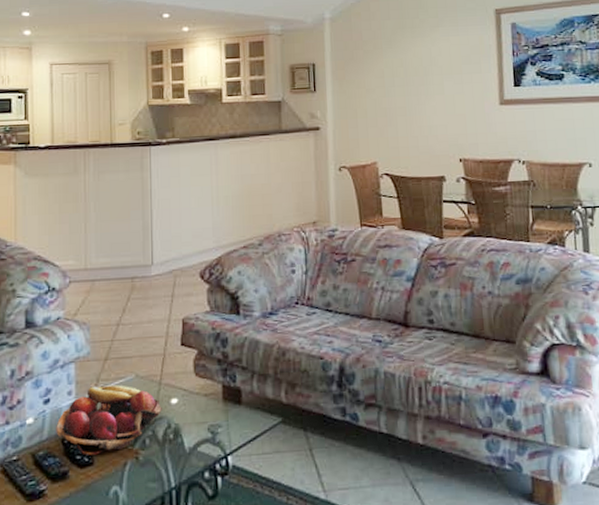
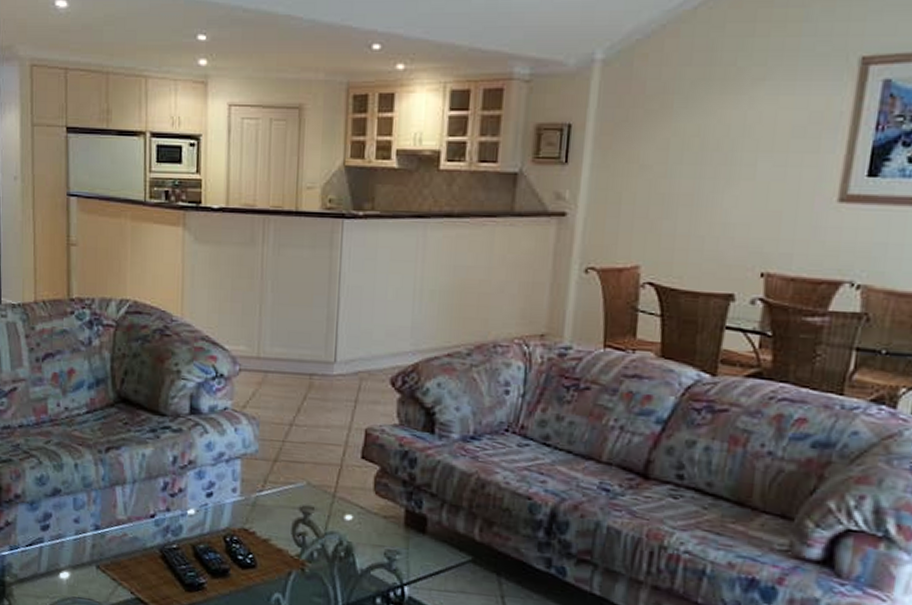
fruit basket: present [56,385,162,455] -> none [218,487,334,559]

